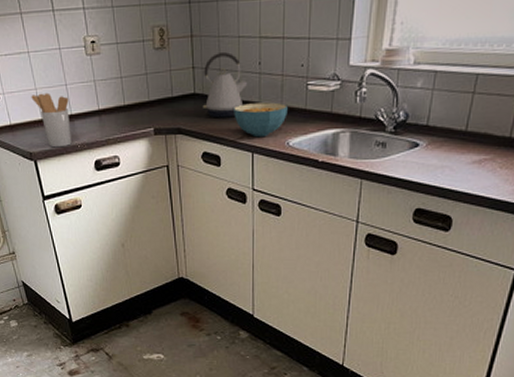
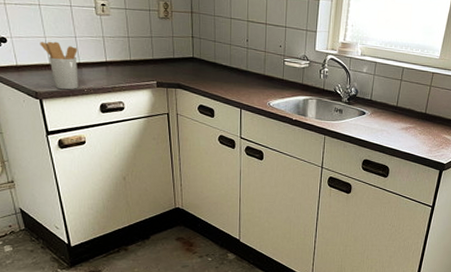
kettle: present [202,52,248,118] -> none [199,28,238,80]
cereal bowl: present [234,102,288,138] -> none [226,70,269,98]

